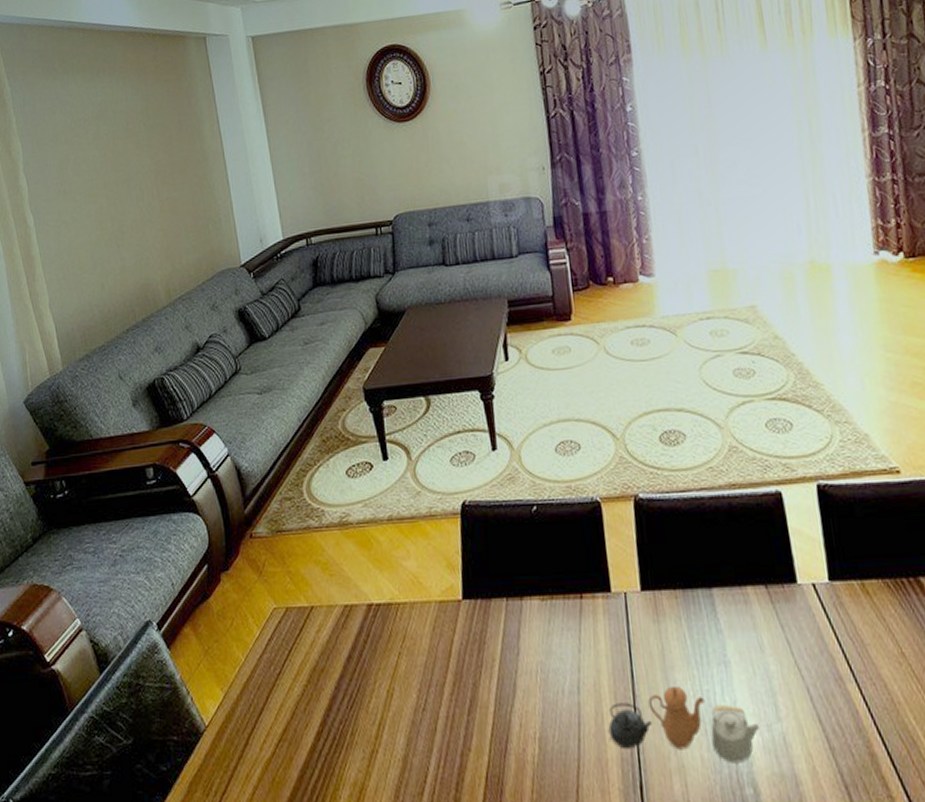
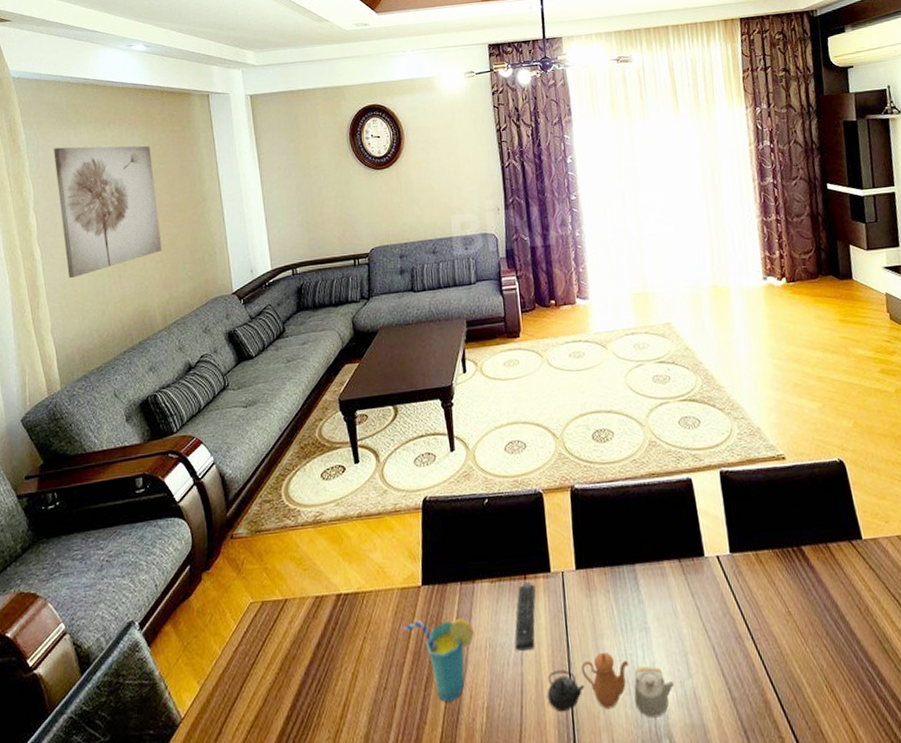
wall art: none [41,97,162,247] -> present [54,145,162,278]
cup: none [443,637,523,730] -> present [404,617,474,703]
remote control: none [570,601,594,678] -> present [514,581,536,651]

